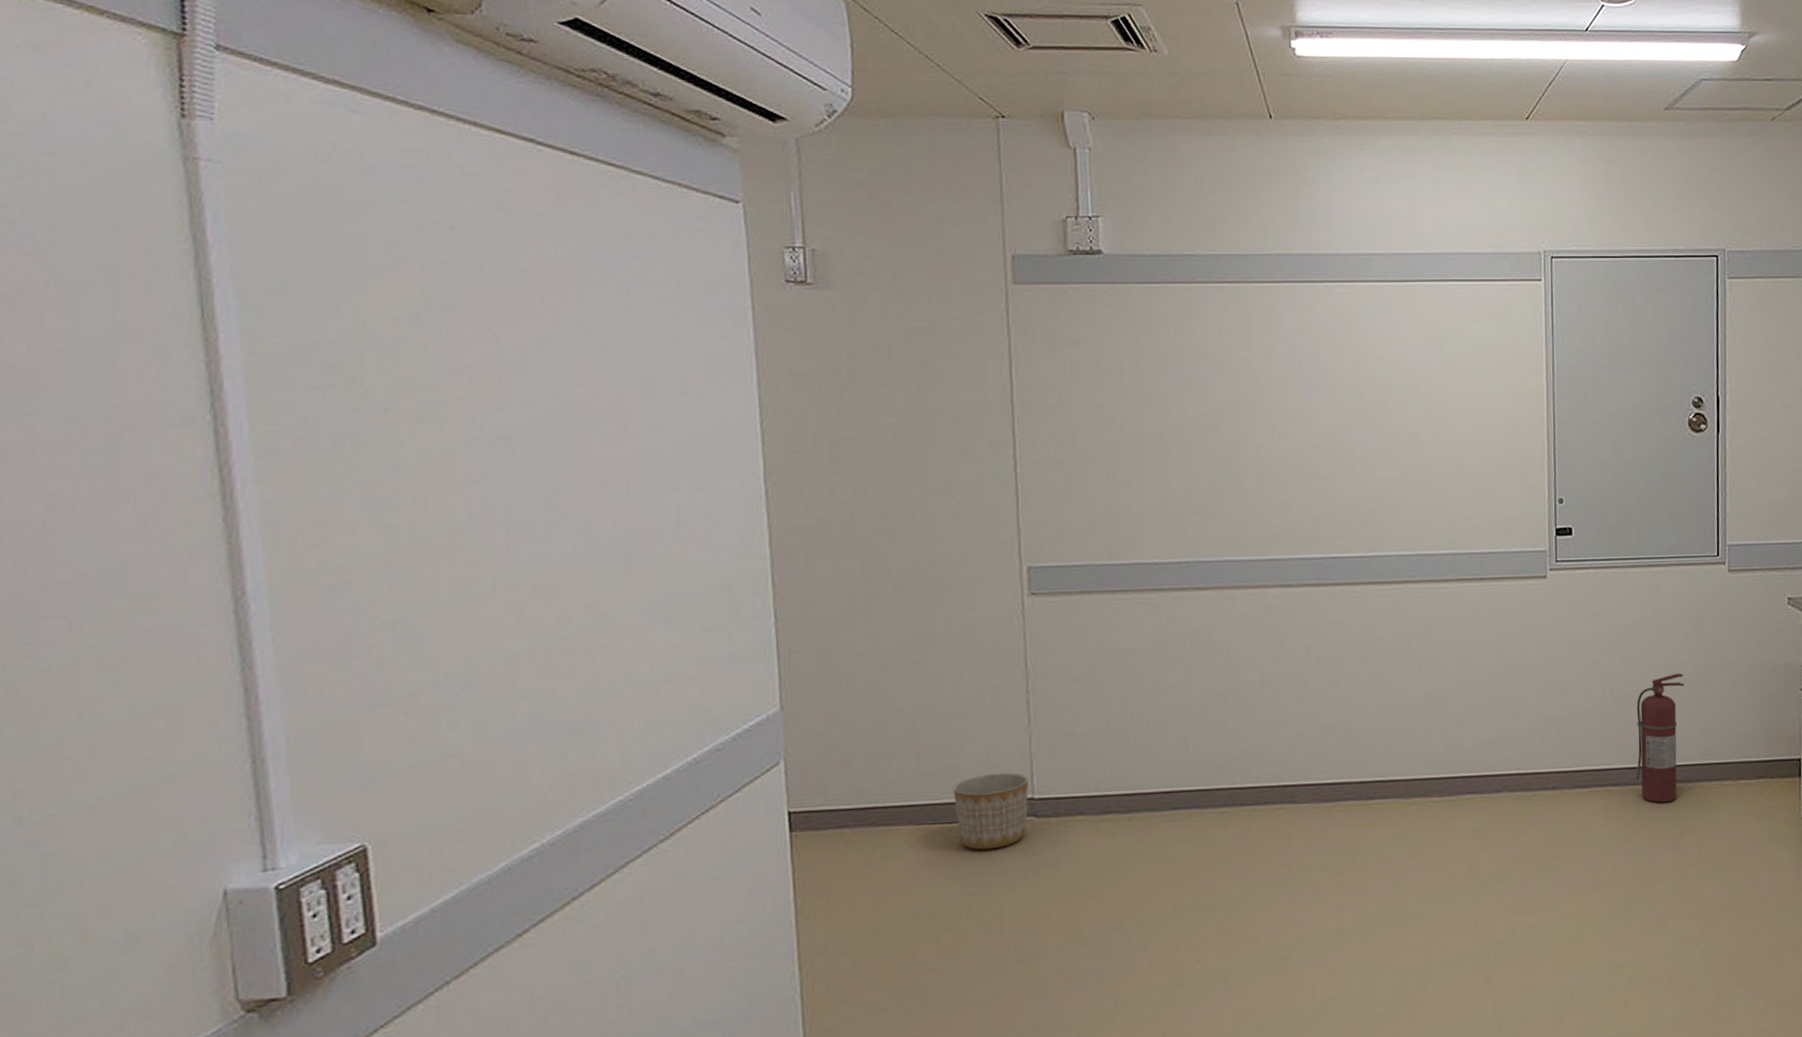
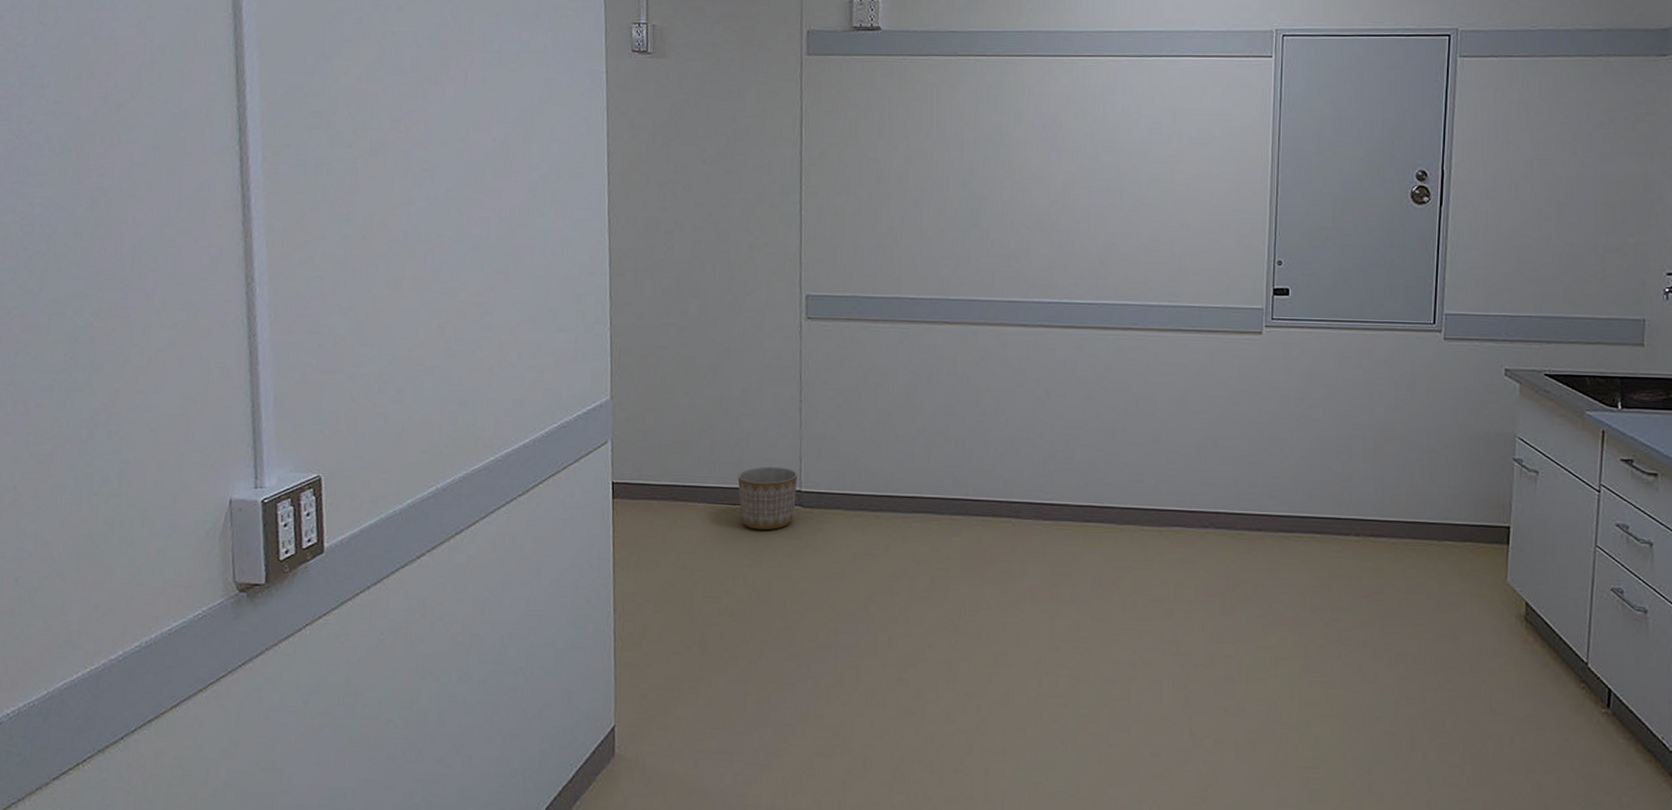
fire extinguisher: present [1634,673,1685,803] -> none [1338,433,1393,555]

